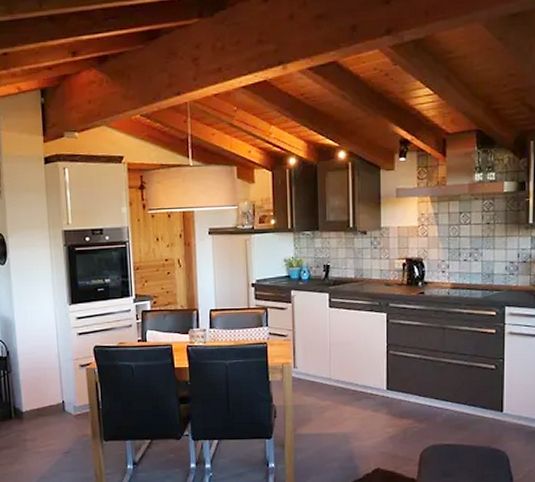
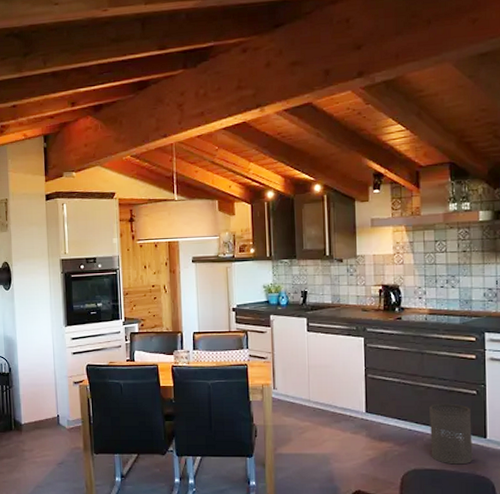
trash can: none [449,378,490,439] -> present [429,403,473,465]

